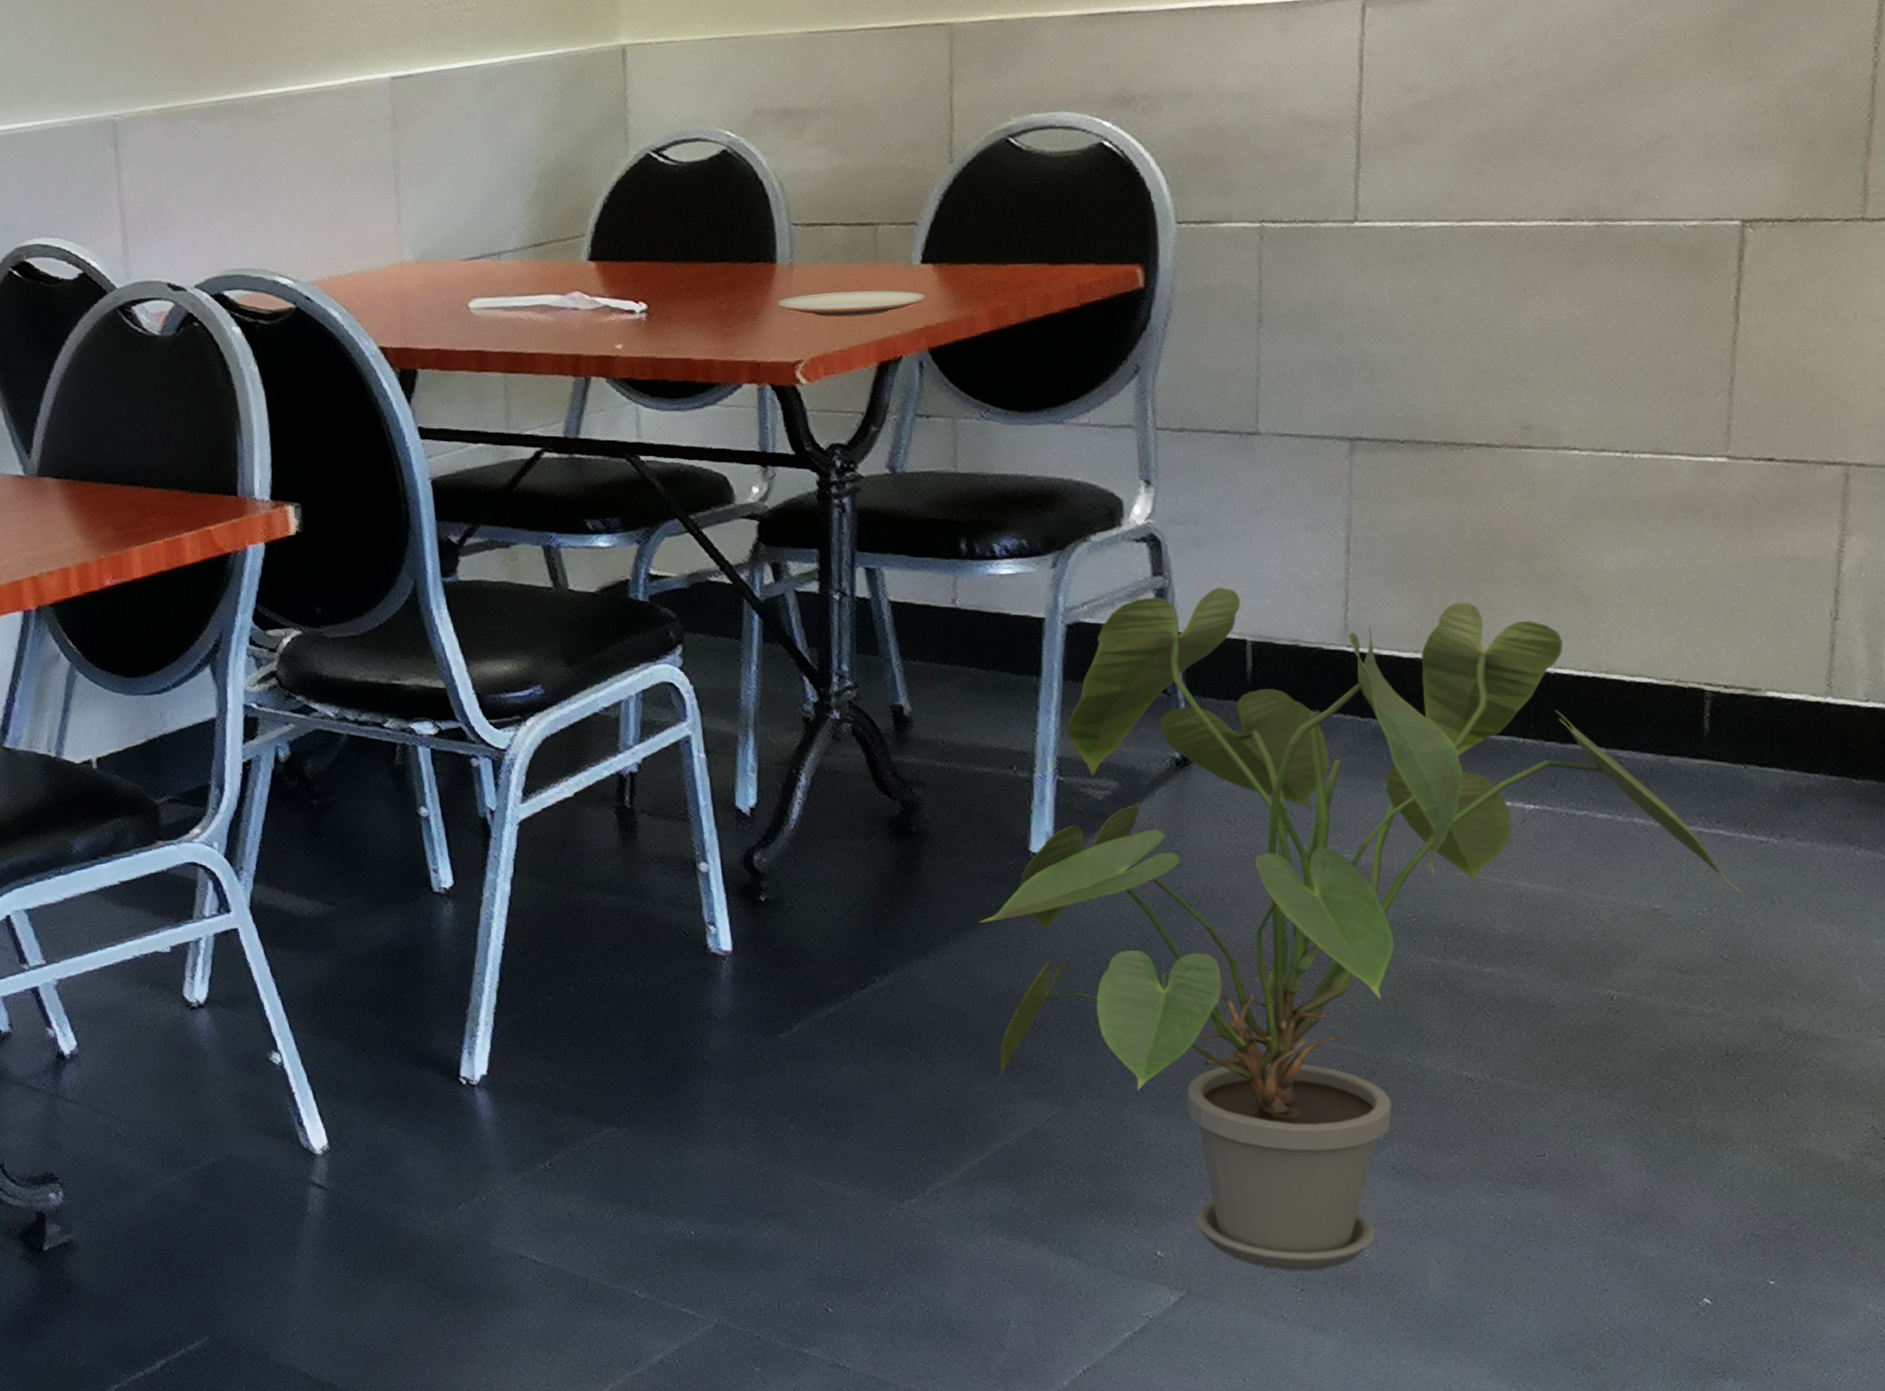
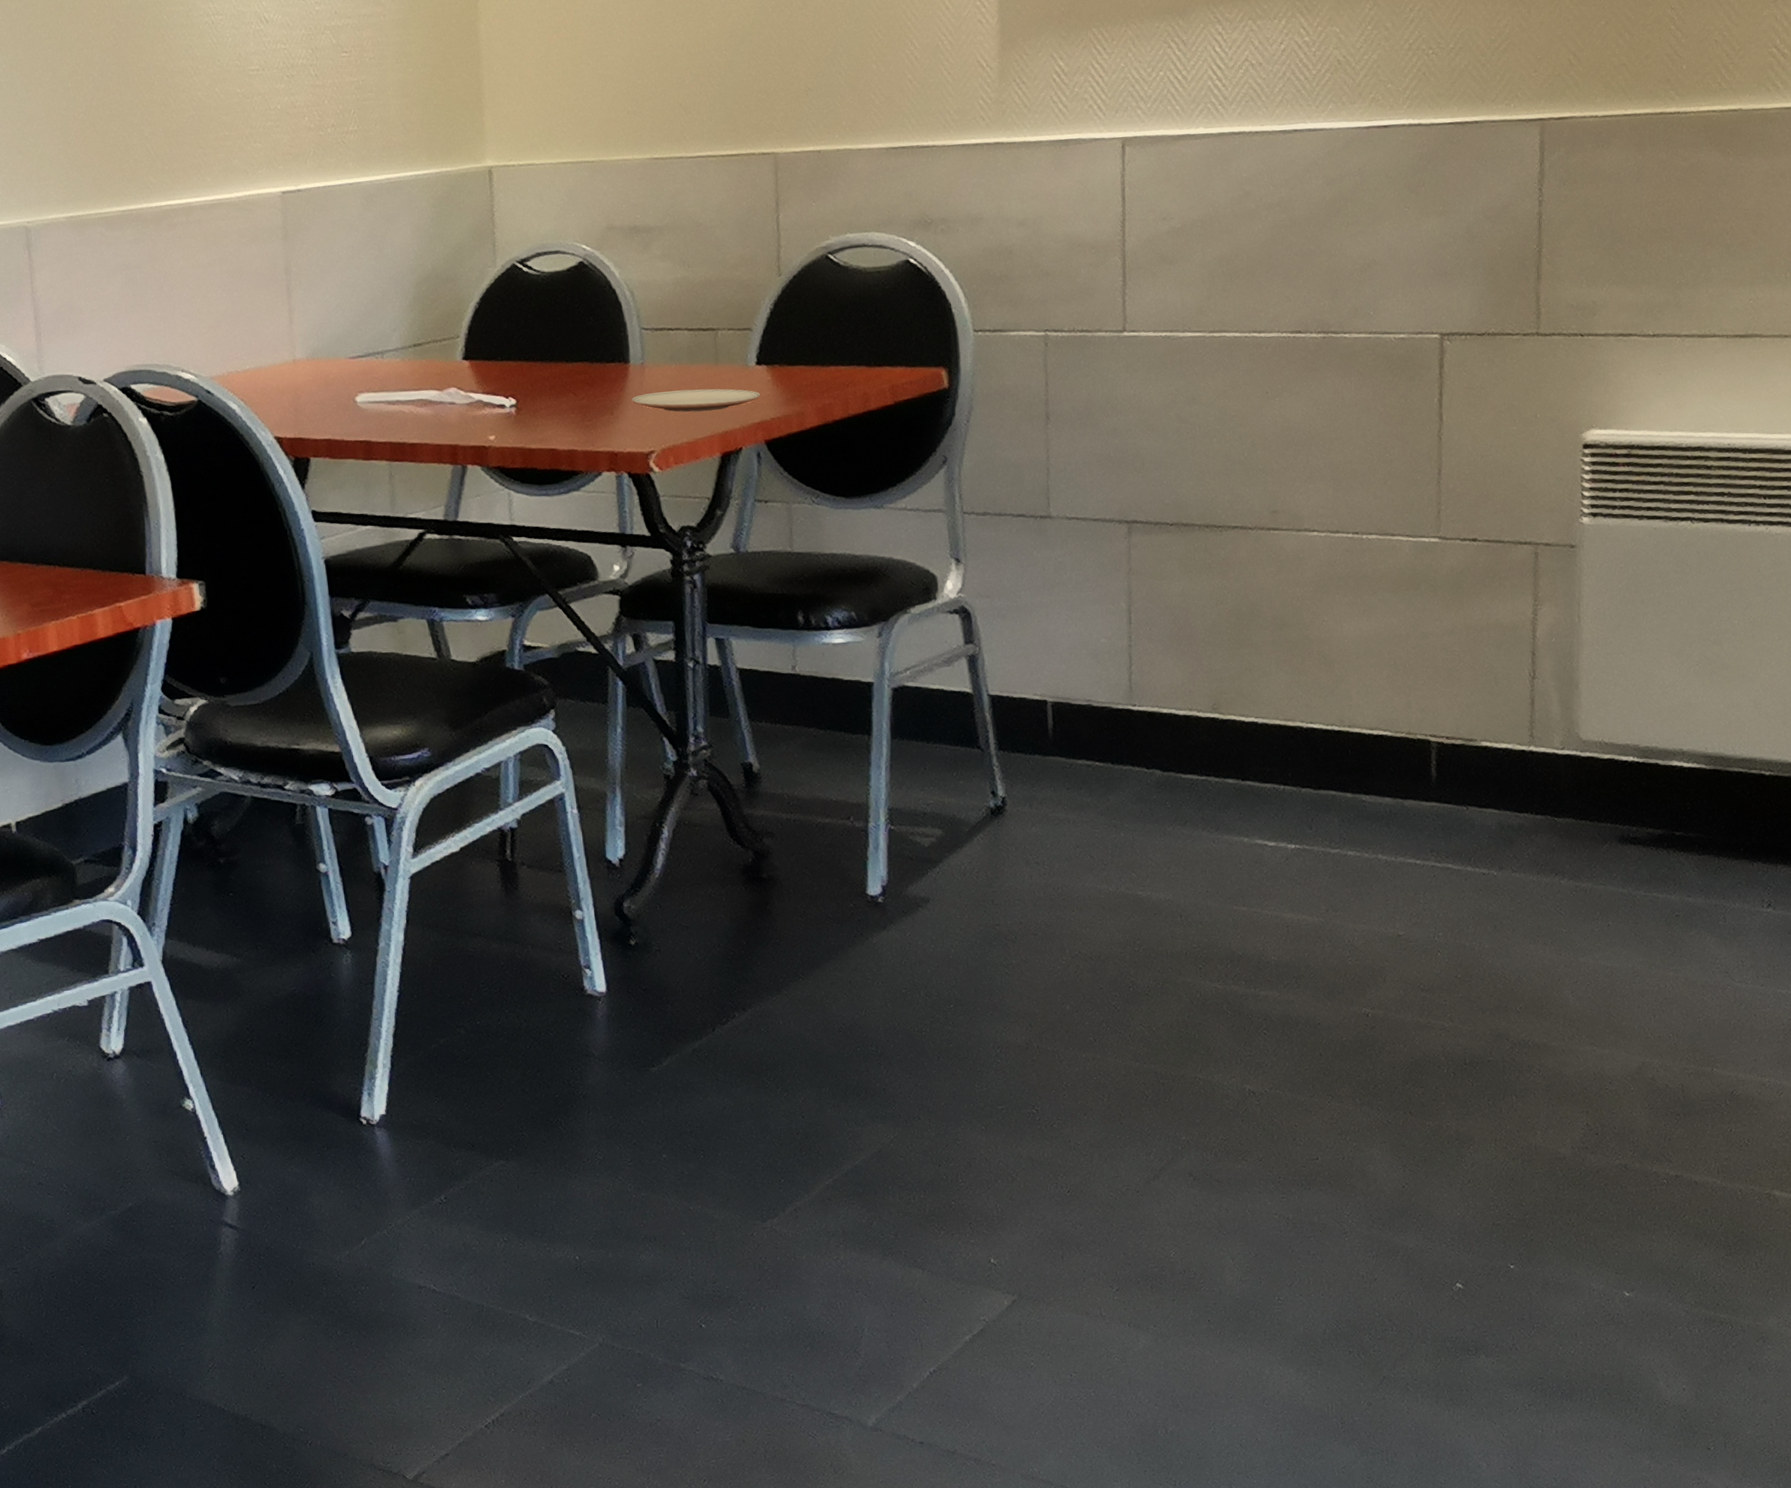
house plant: present [978,587,1743,1270] -> none [824,654,1471,1272]

